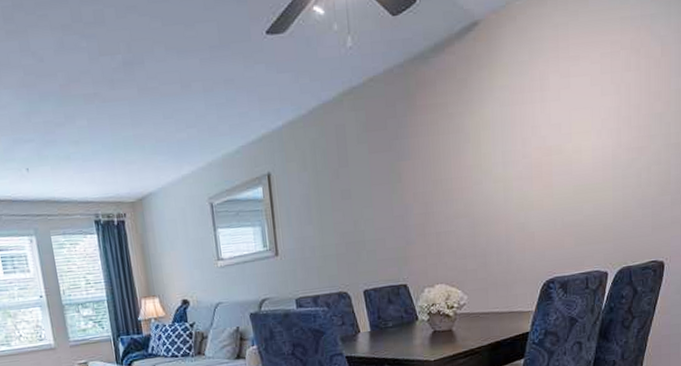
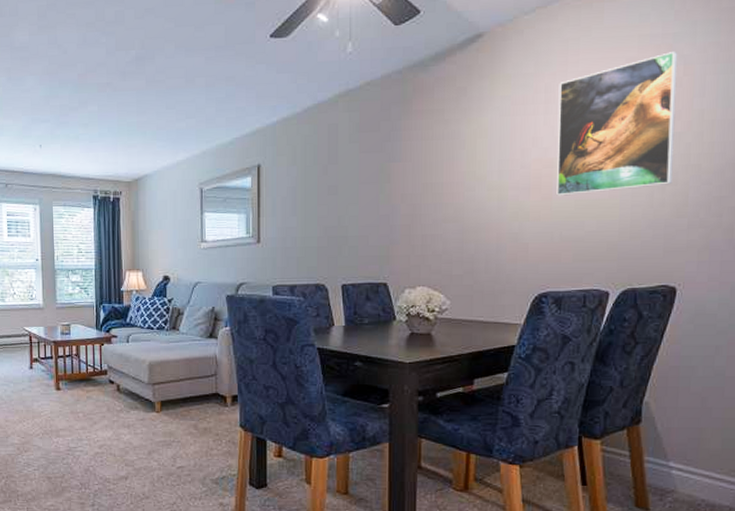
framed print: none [552,33,656,183] -> present [557,52,678,196]

